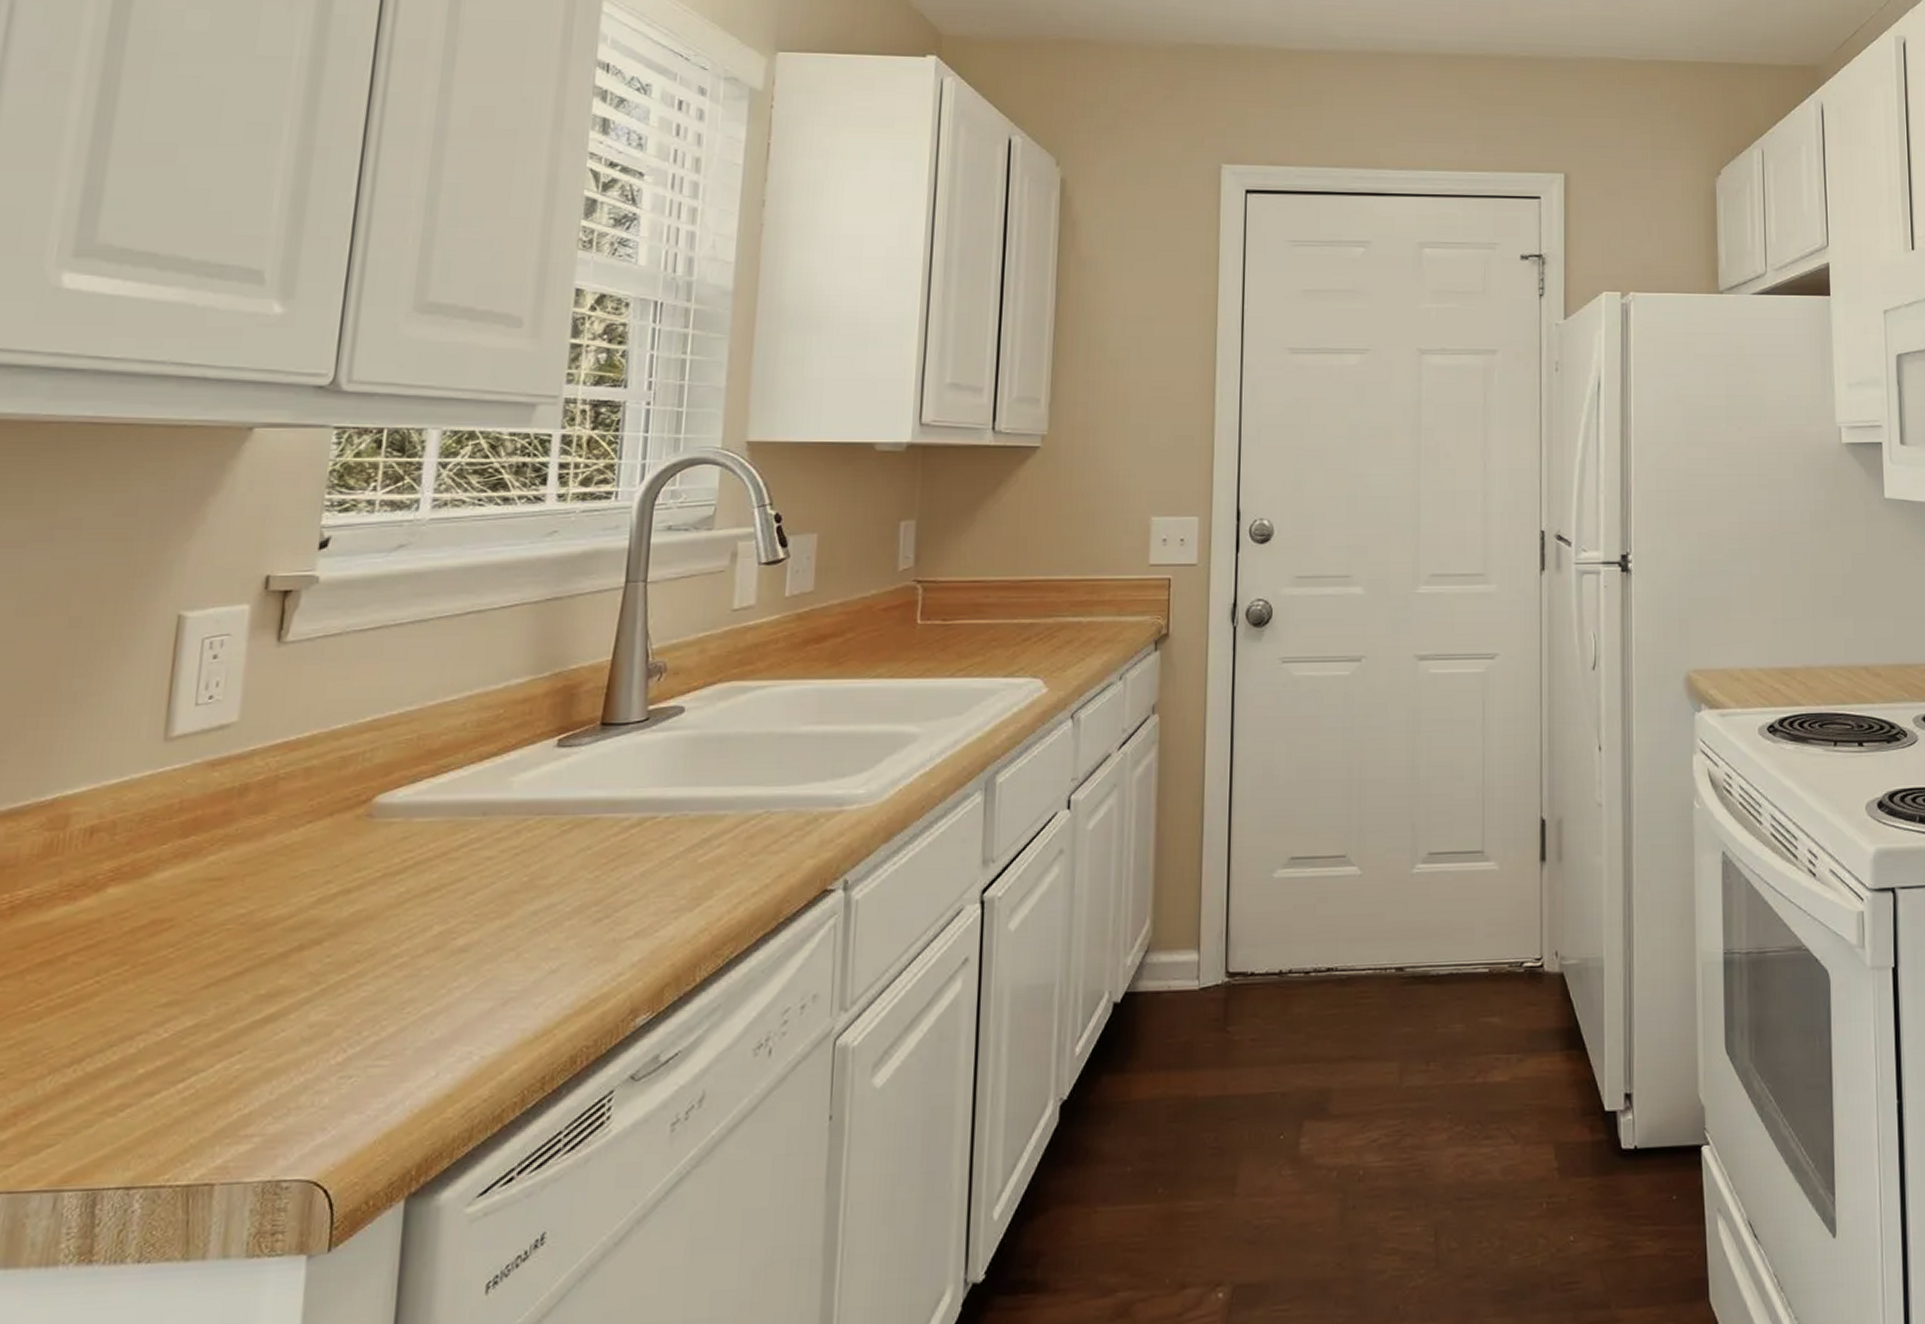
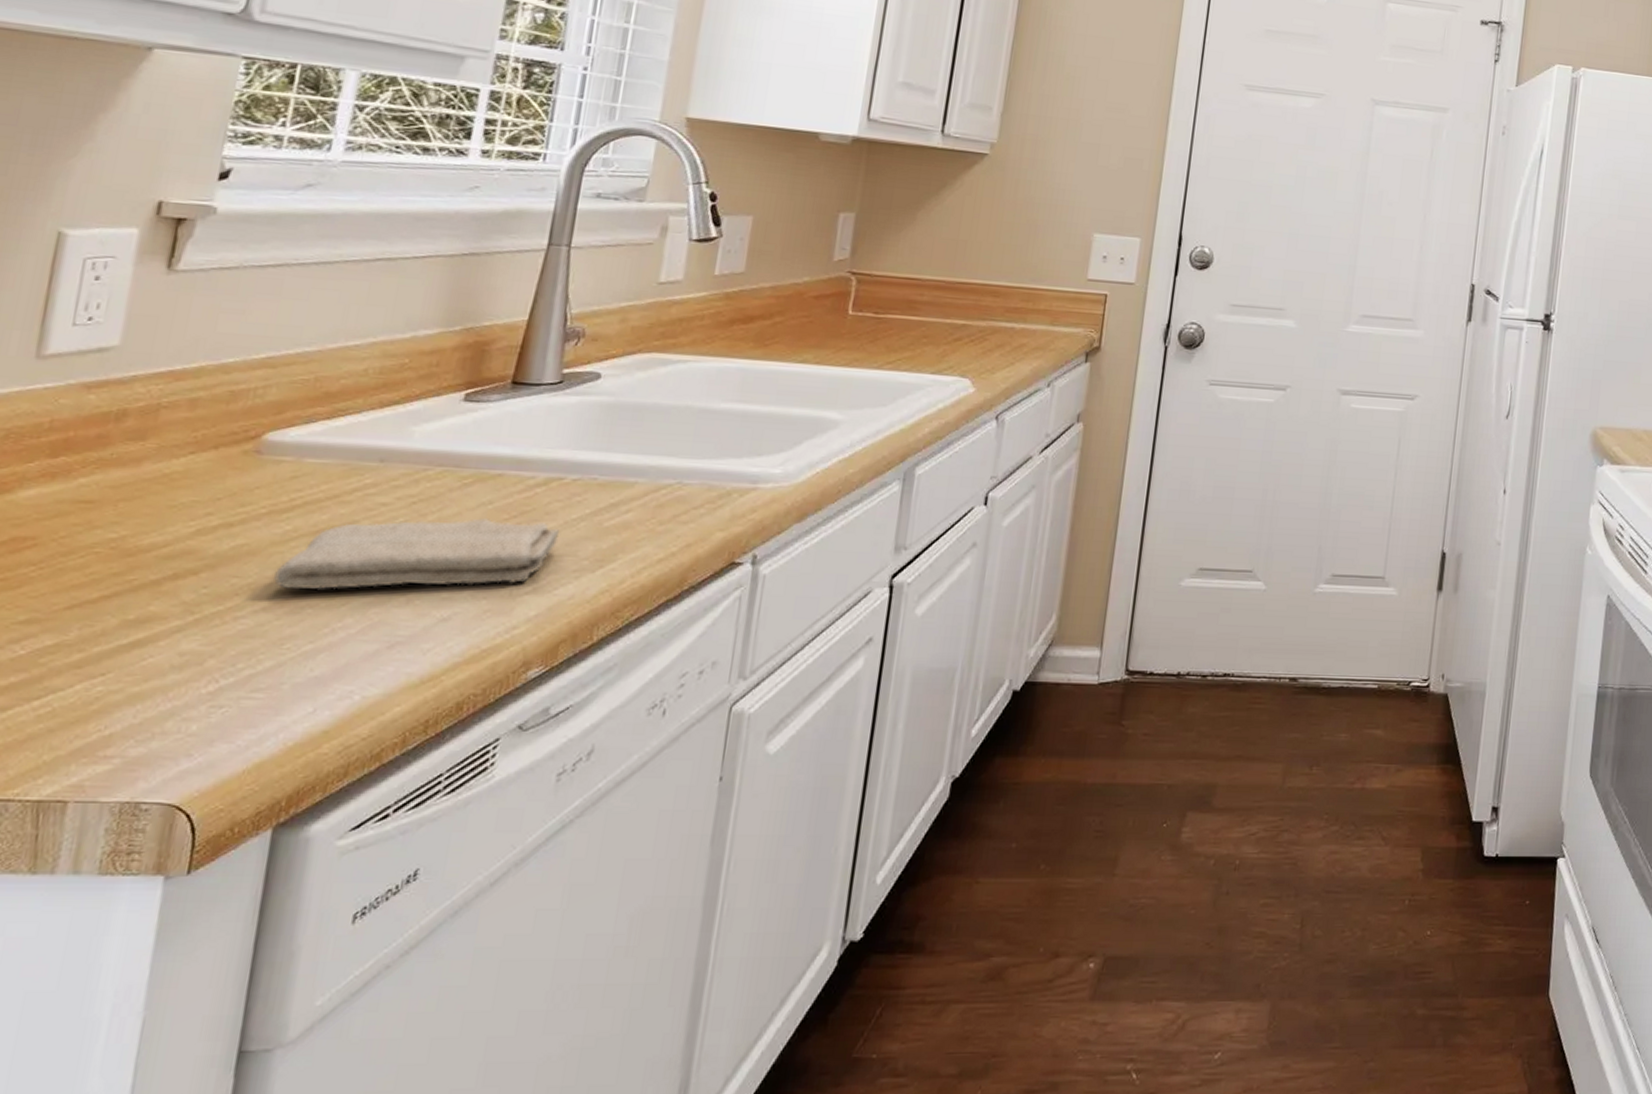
washcloth: none [392,864,656,952] -> present [274,518,559,590]

